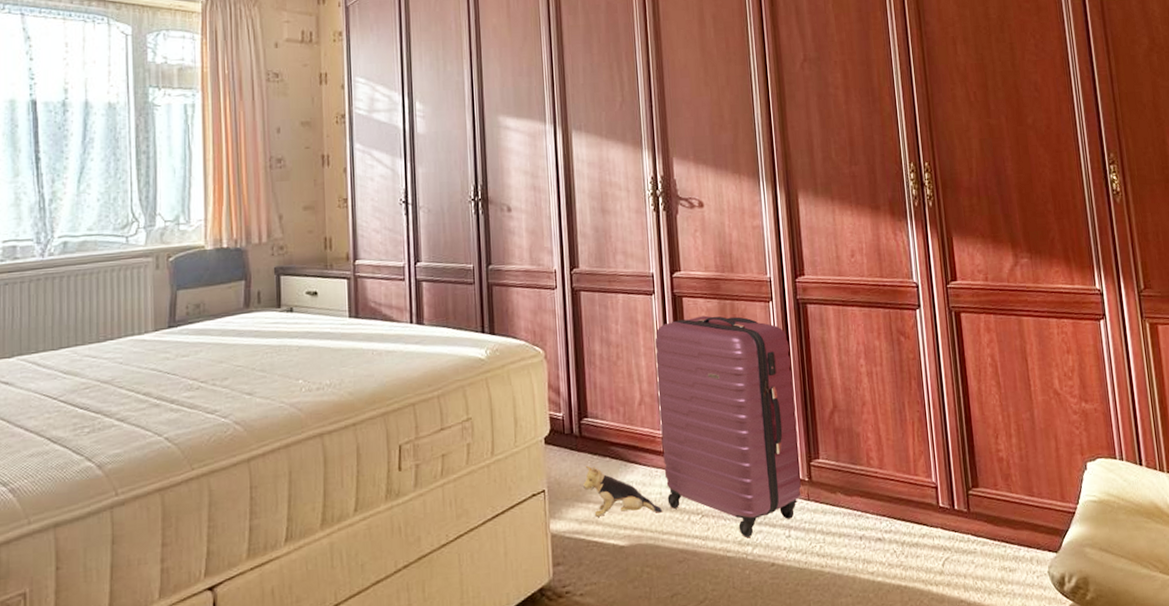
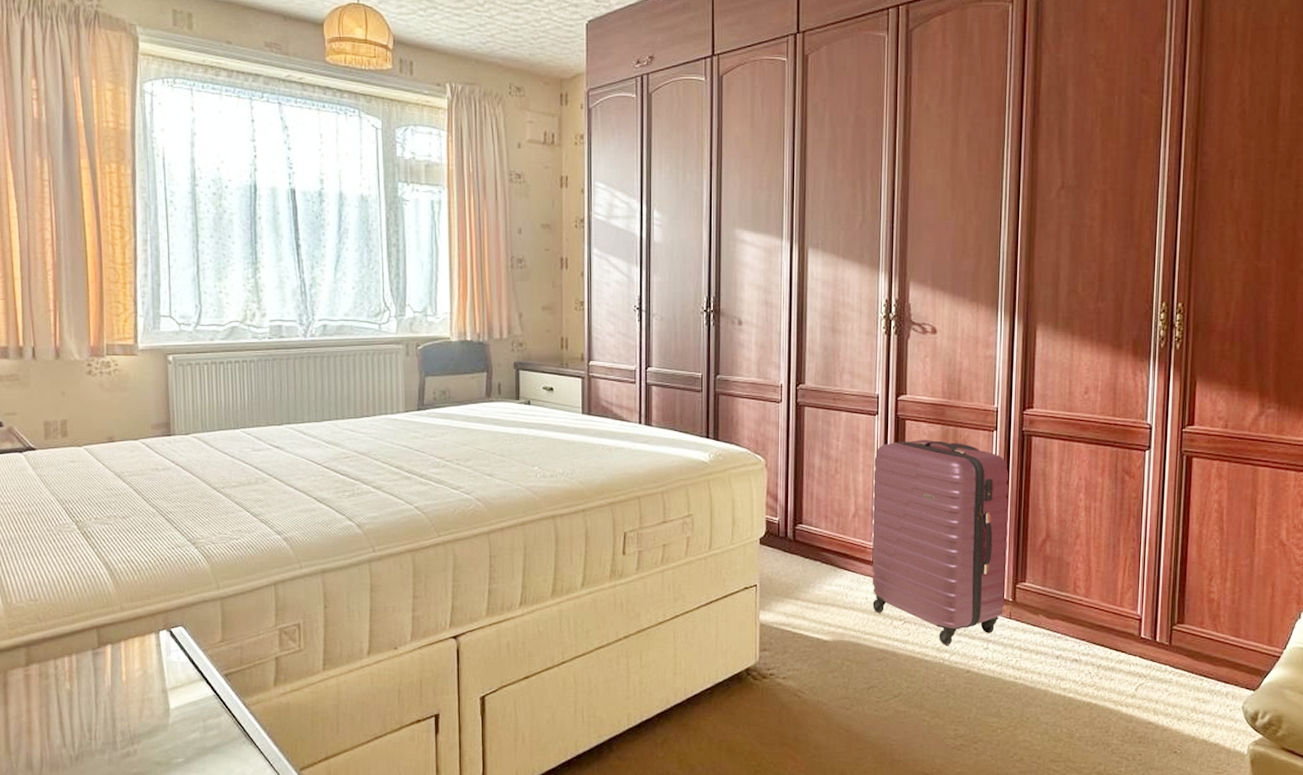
plush toy: present [583,465,663,517] -> none [793,567,867,615]

